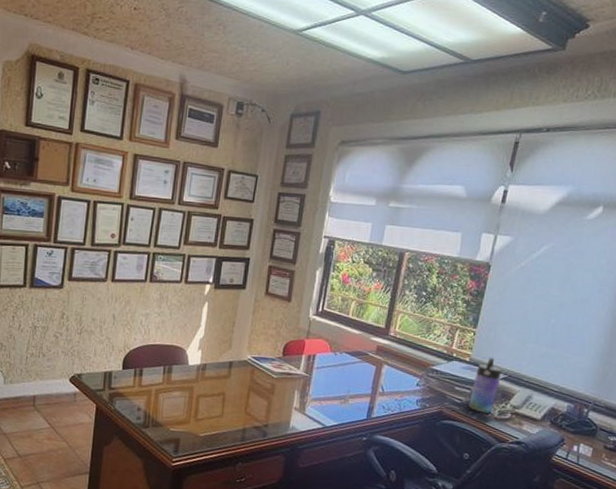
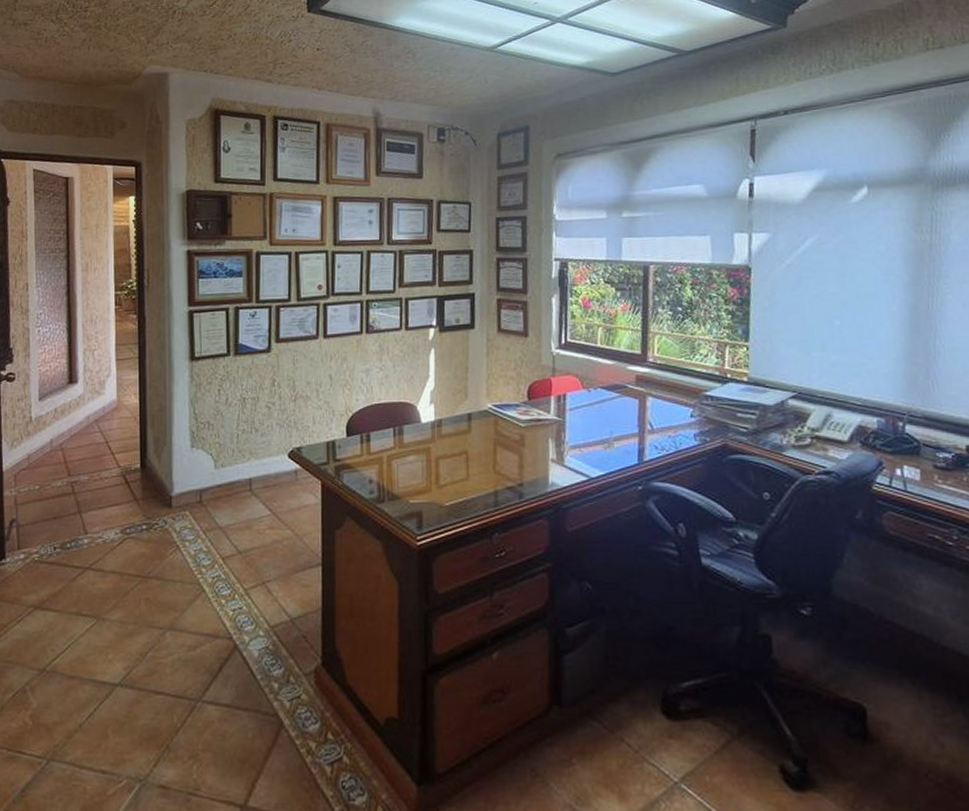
water bottle: present [468,357,502,413] -> none [757,373,789,441]

